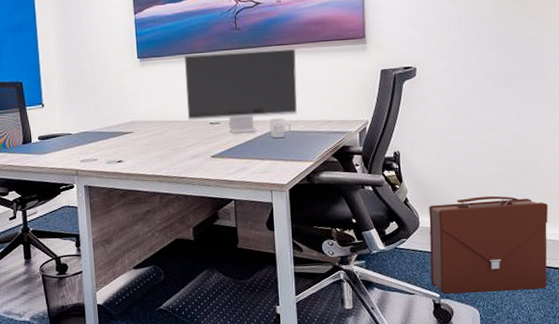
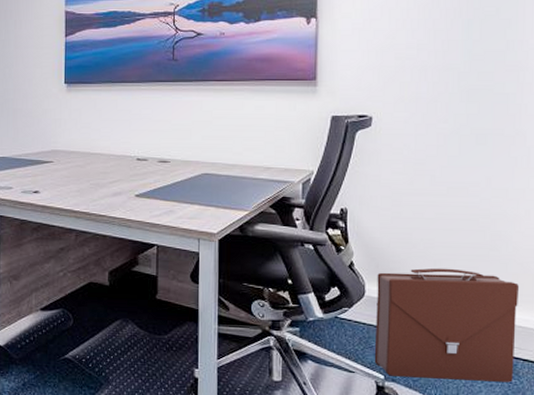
monitor: present [184,48,297,134] -> none [113,84,237,173]
mug: present [270,118,291,139] -> none [202,160,226,182]

